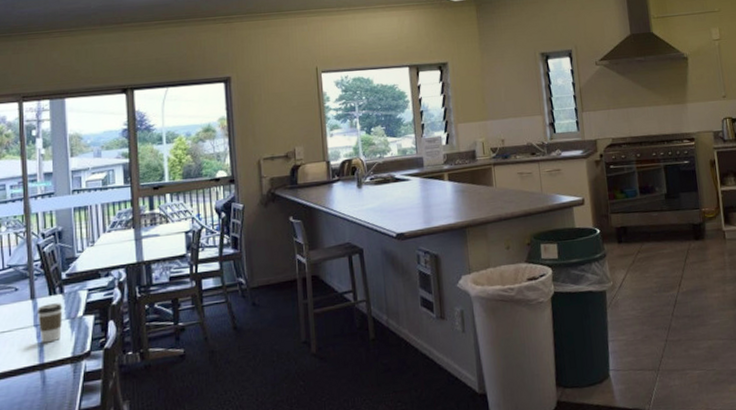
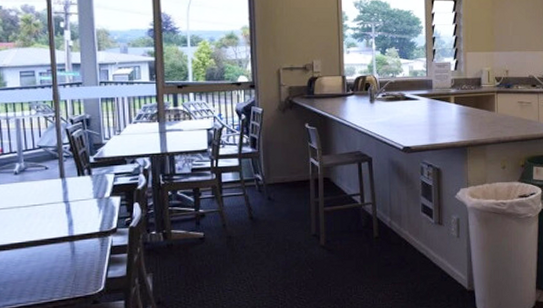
coffee cup: present [36,303,63,343] -> none [66,183,91,218]

